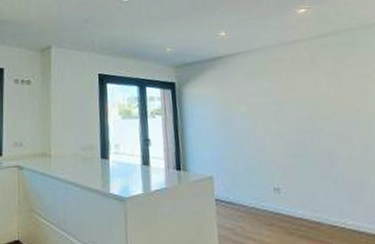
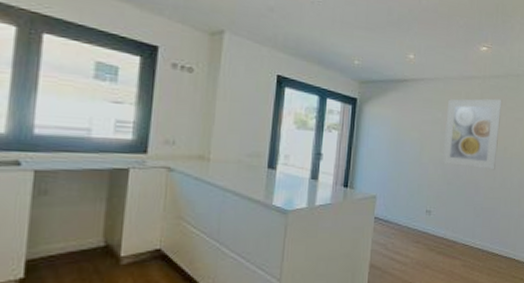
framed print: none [273,57,350,136] -> present [442,98,503,170]

